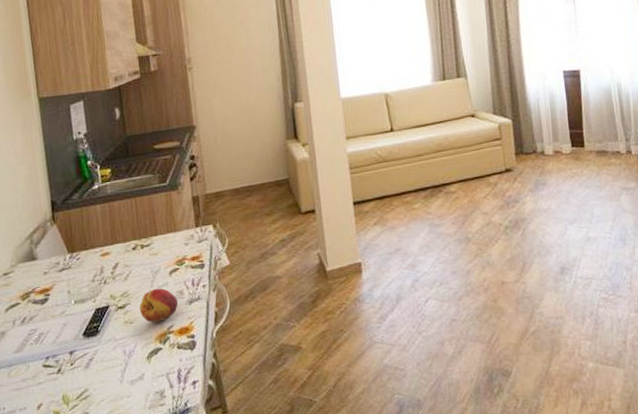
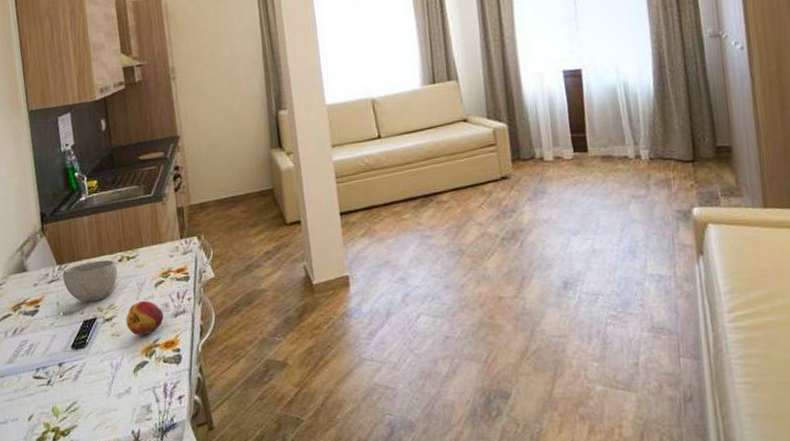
bowl: none [74,248,132,290] -> present [62,260,118,302]

